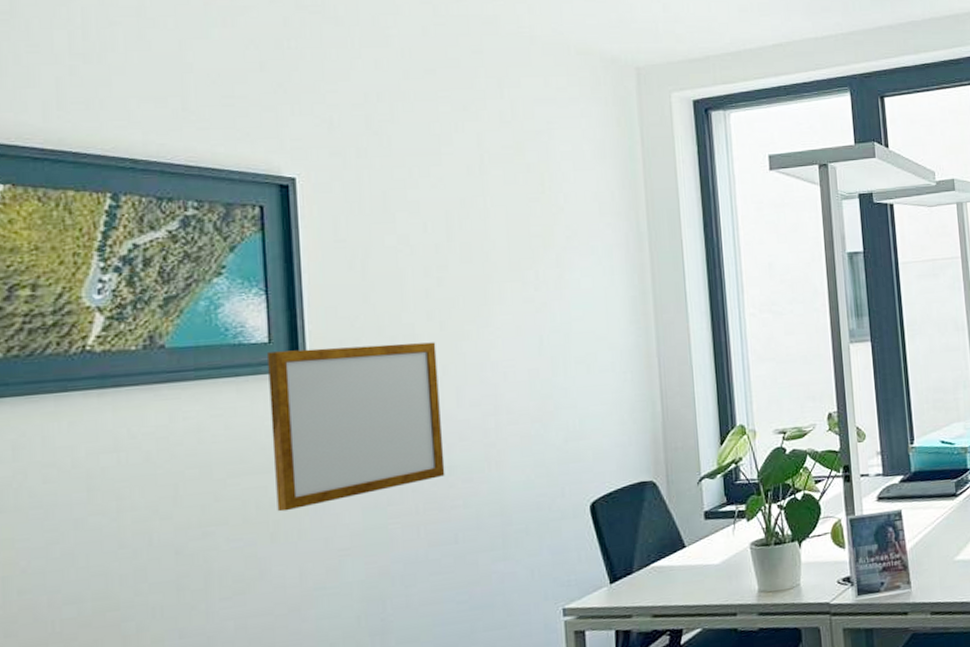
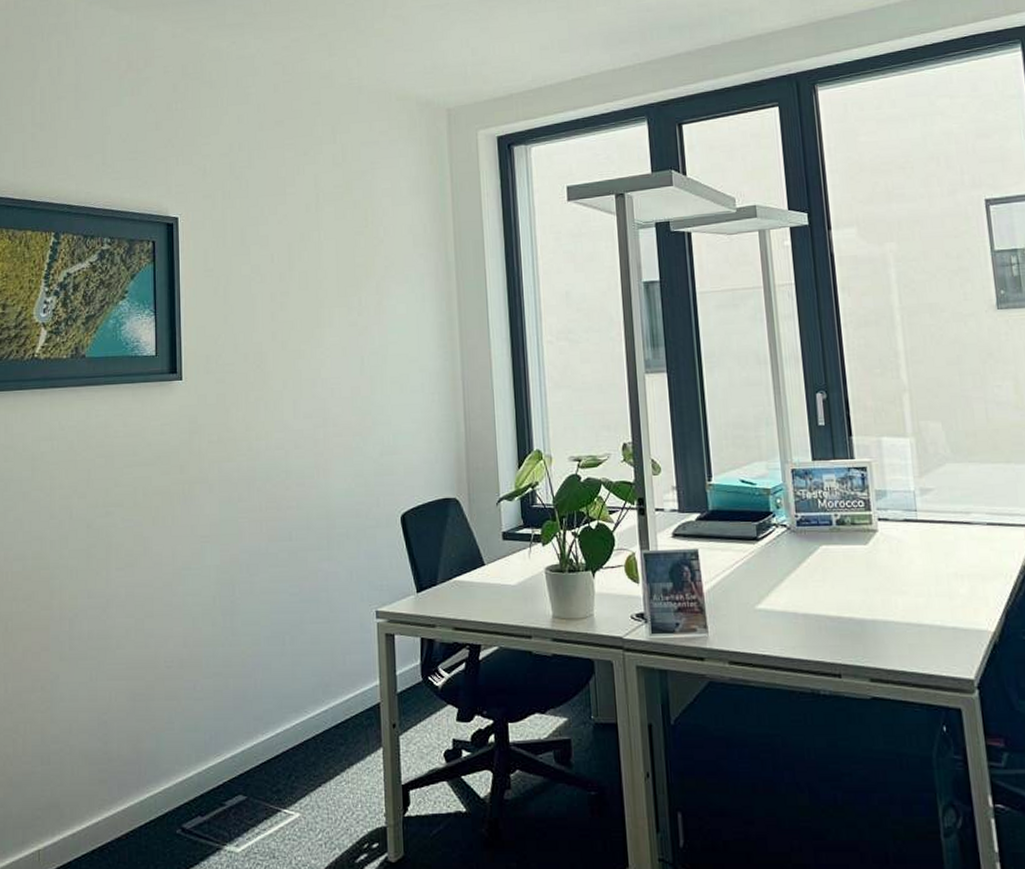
writing board: present [268,342,445,512] -> none [155,359,283,499]

